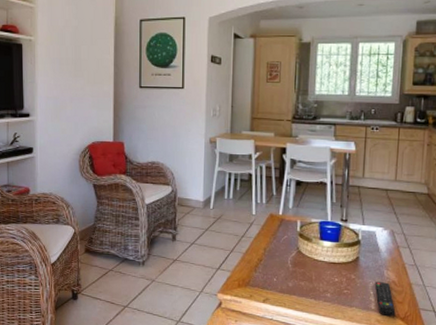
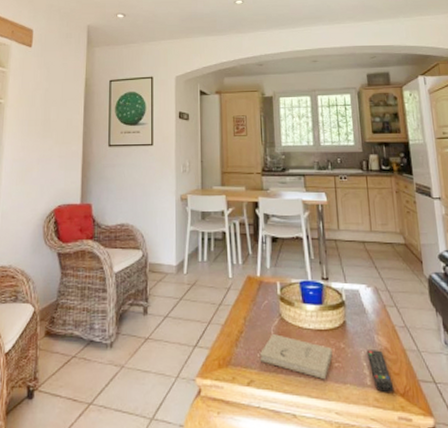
book: none [275,264,343,302] -> present [259,334,333,379]

